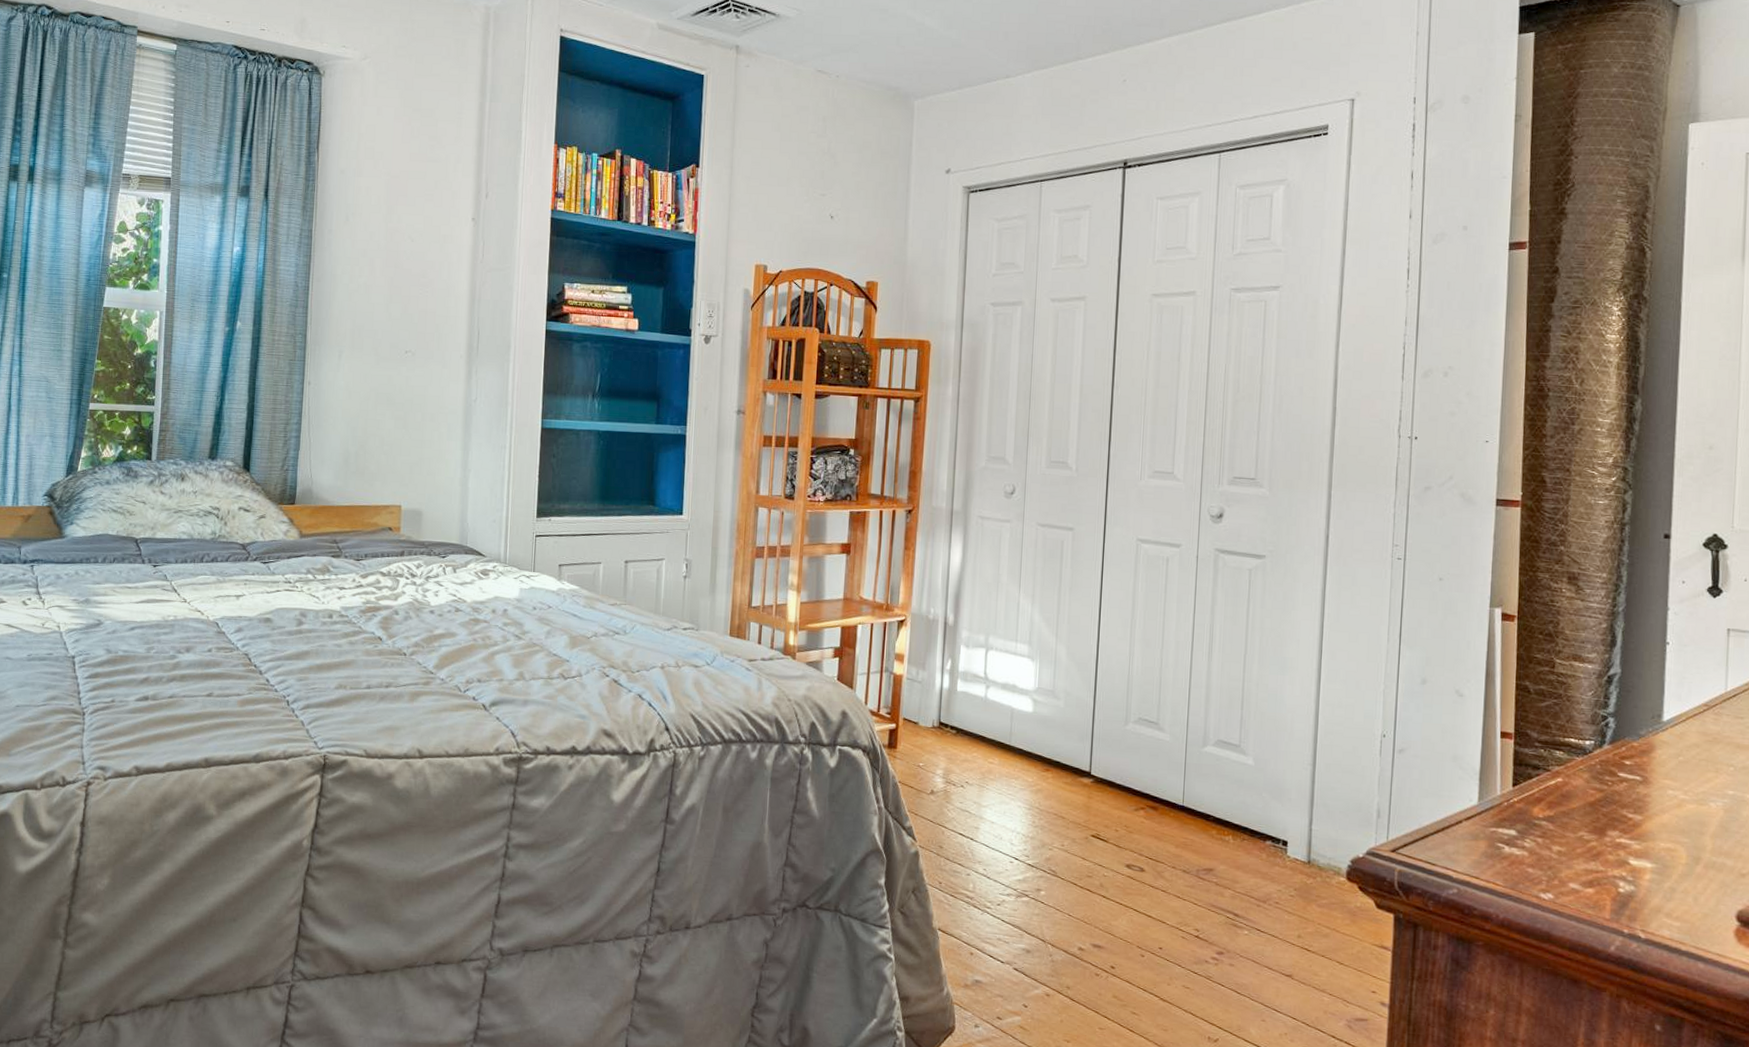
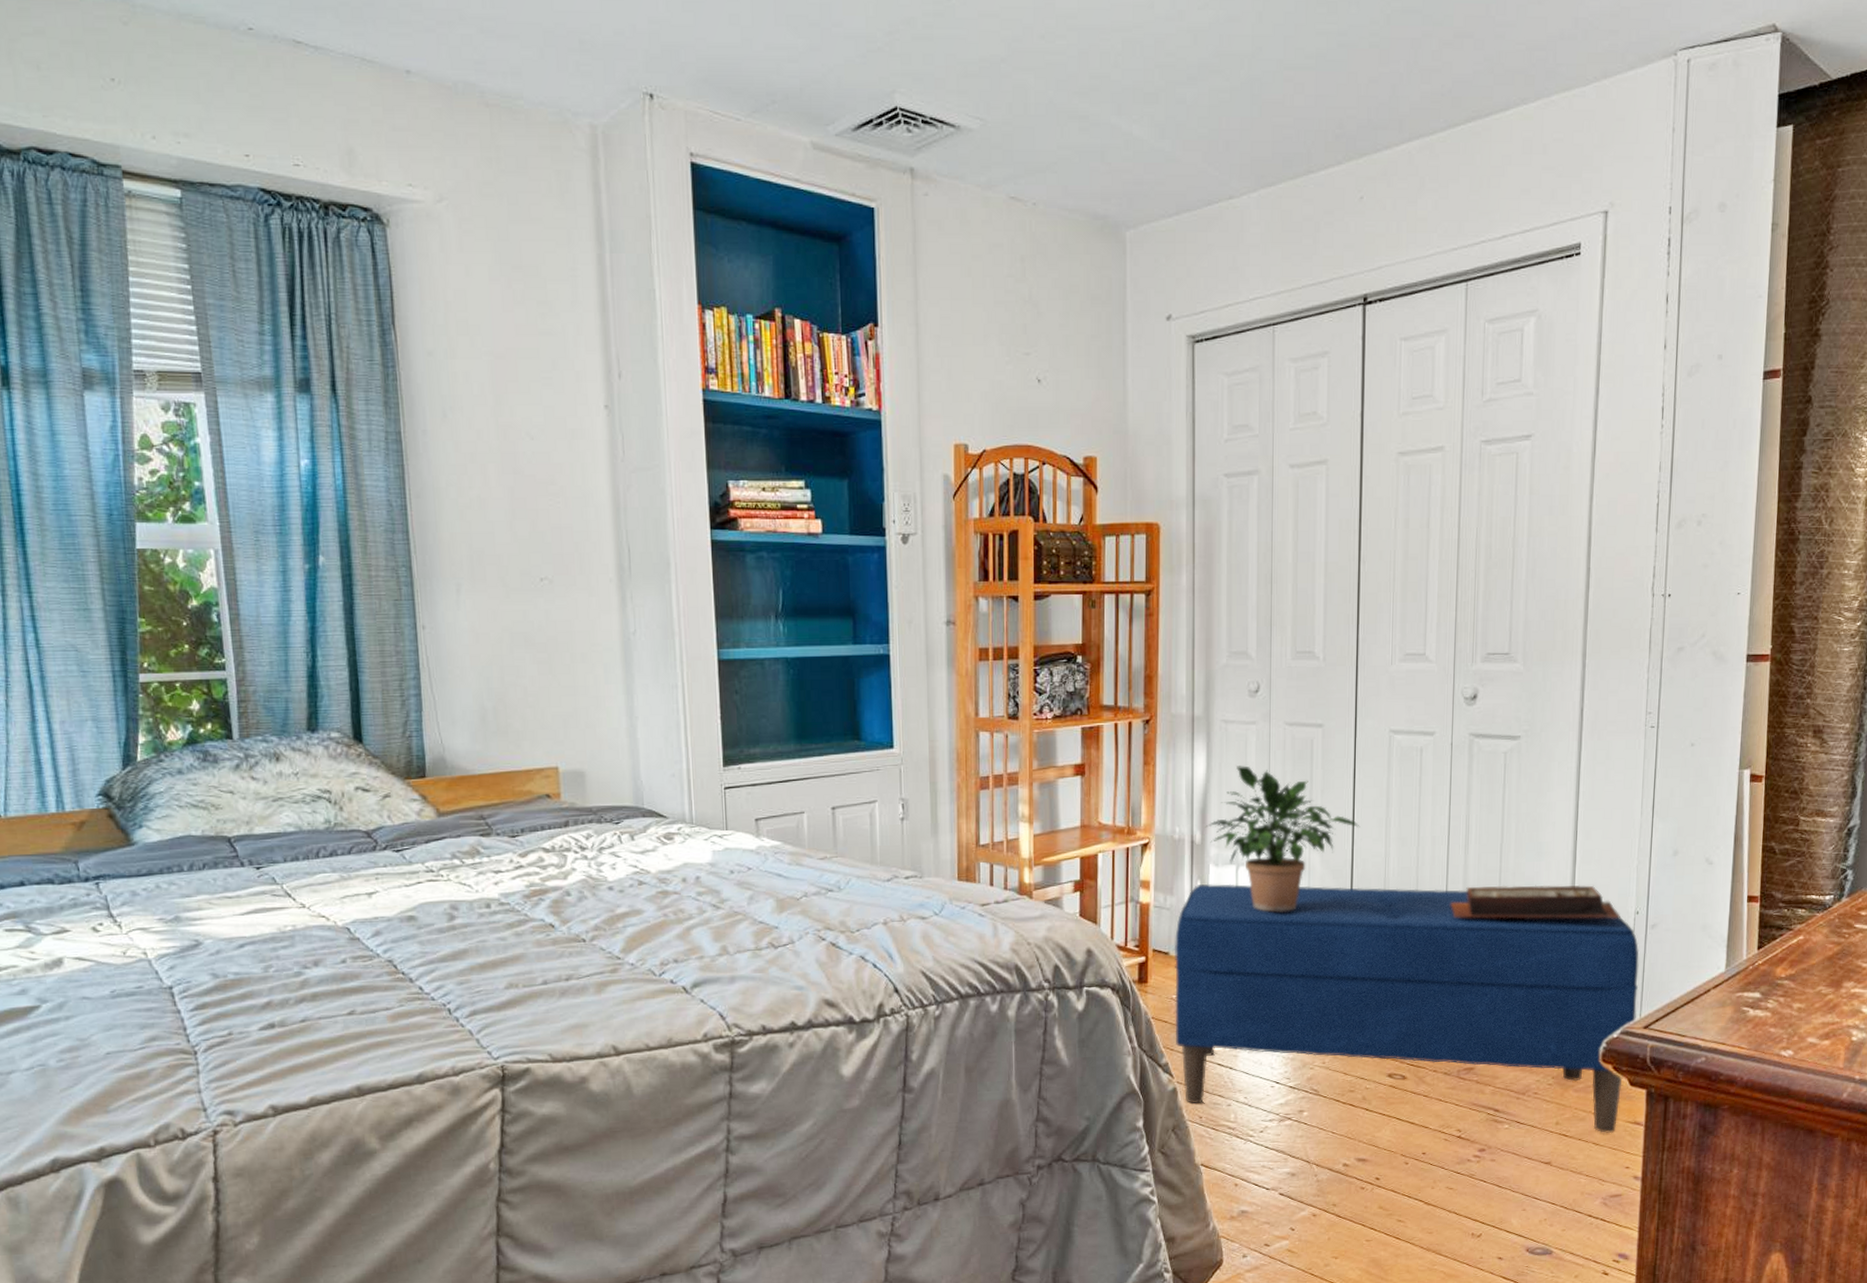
bench: none [920,662,1386,955] -> present [1174,883,1640,1134]
potted plant: none [958,558,1106,697] -> present [1205,765,1360,912]
decorative box: none [1192,692,1368,739] -> present [1450,884,1622,918]

